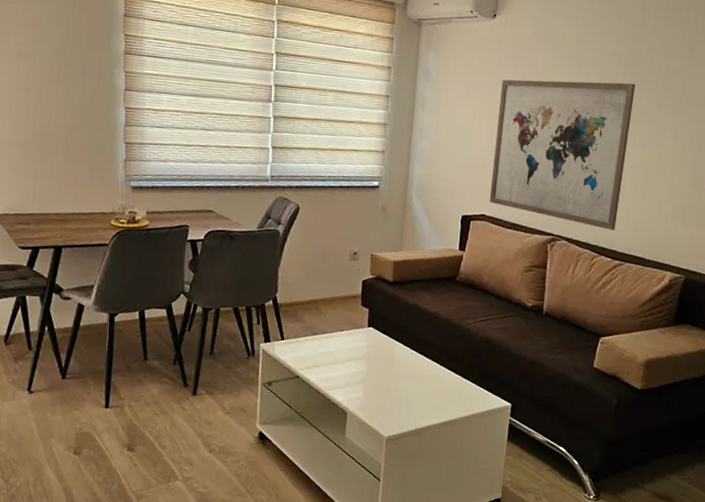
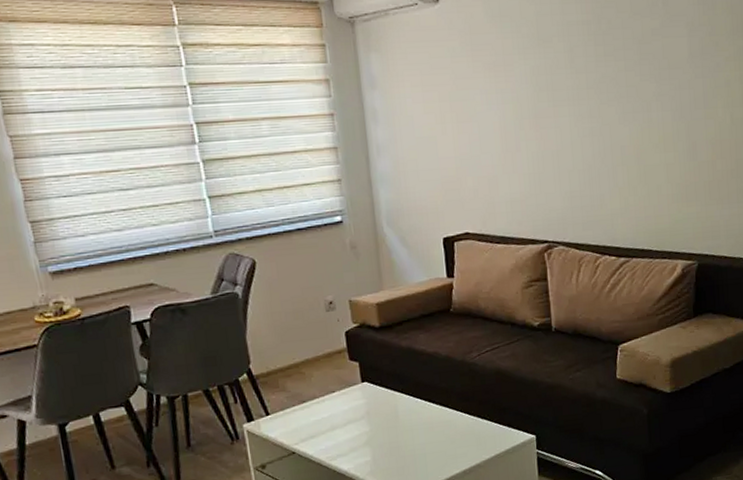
wall art: present [489,79,636,231] -> none [460,54,615,226]

